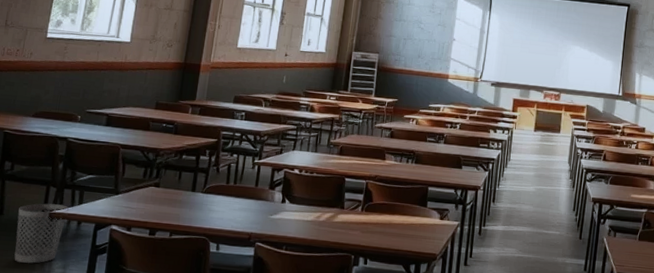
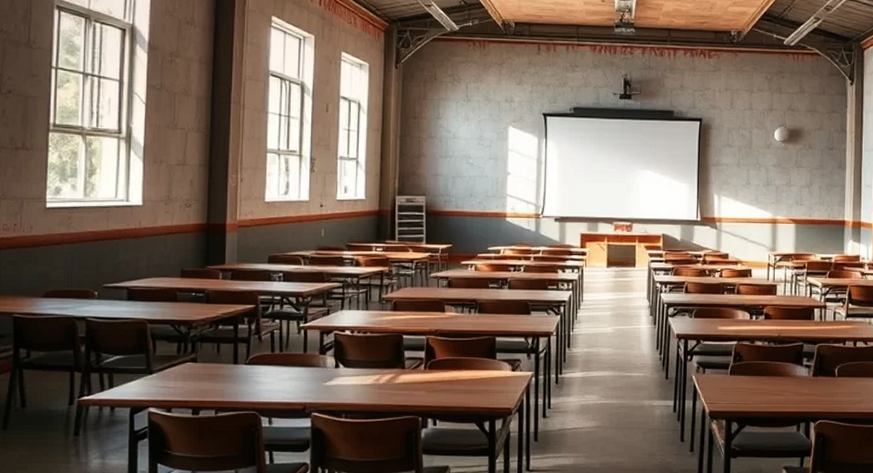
wastebasket: present [14,203,69,264] -> none [43,390,98,456]

